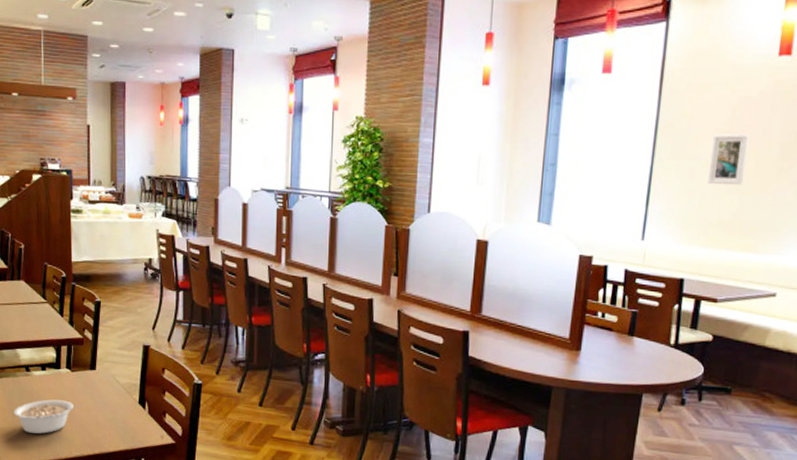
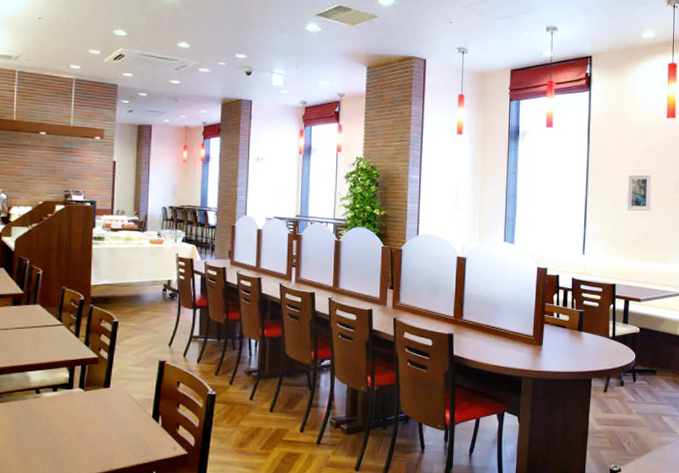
legume: present [13,399,83,434] -> none [19,420,95,456]

